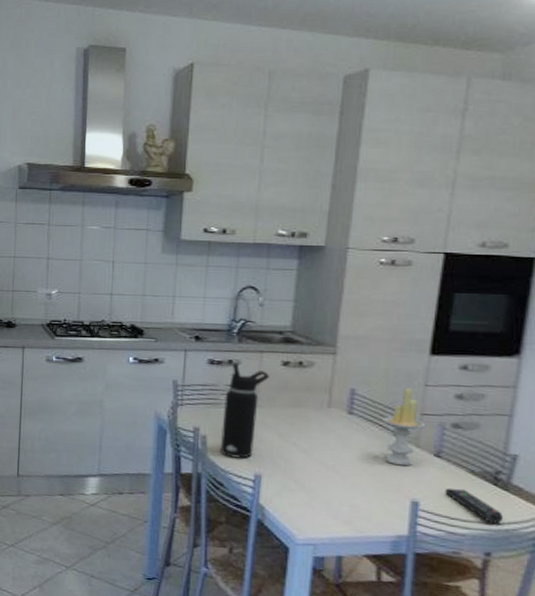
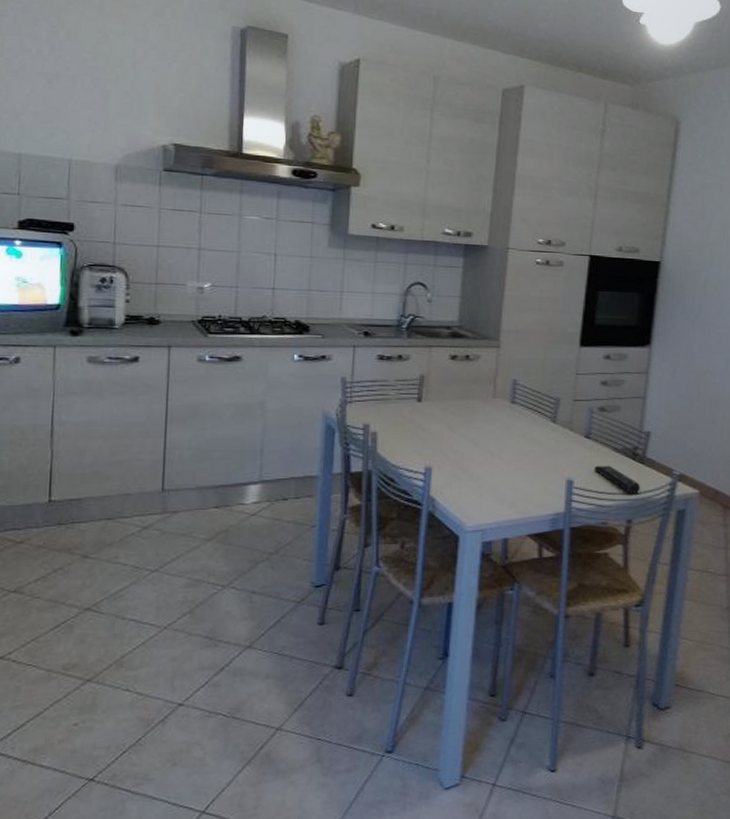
water bottle: present [220,363,269,459] -> none [391,358,438,452]
candle: present [382,388,425,466] -> none [541,377,576,449]

